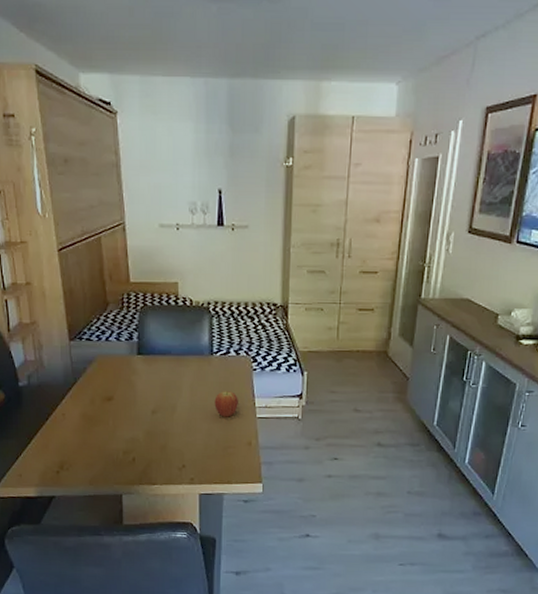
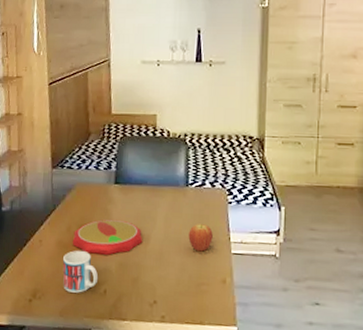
mug: none [89,422,126,462] -> present [62,251,99,293]
plate: none [97,390,170,425] -> present [72,219,143,255]

